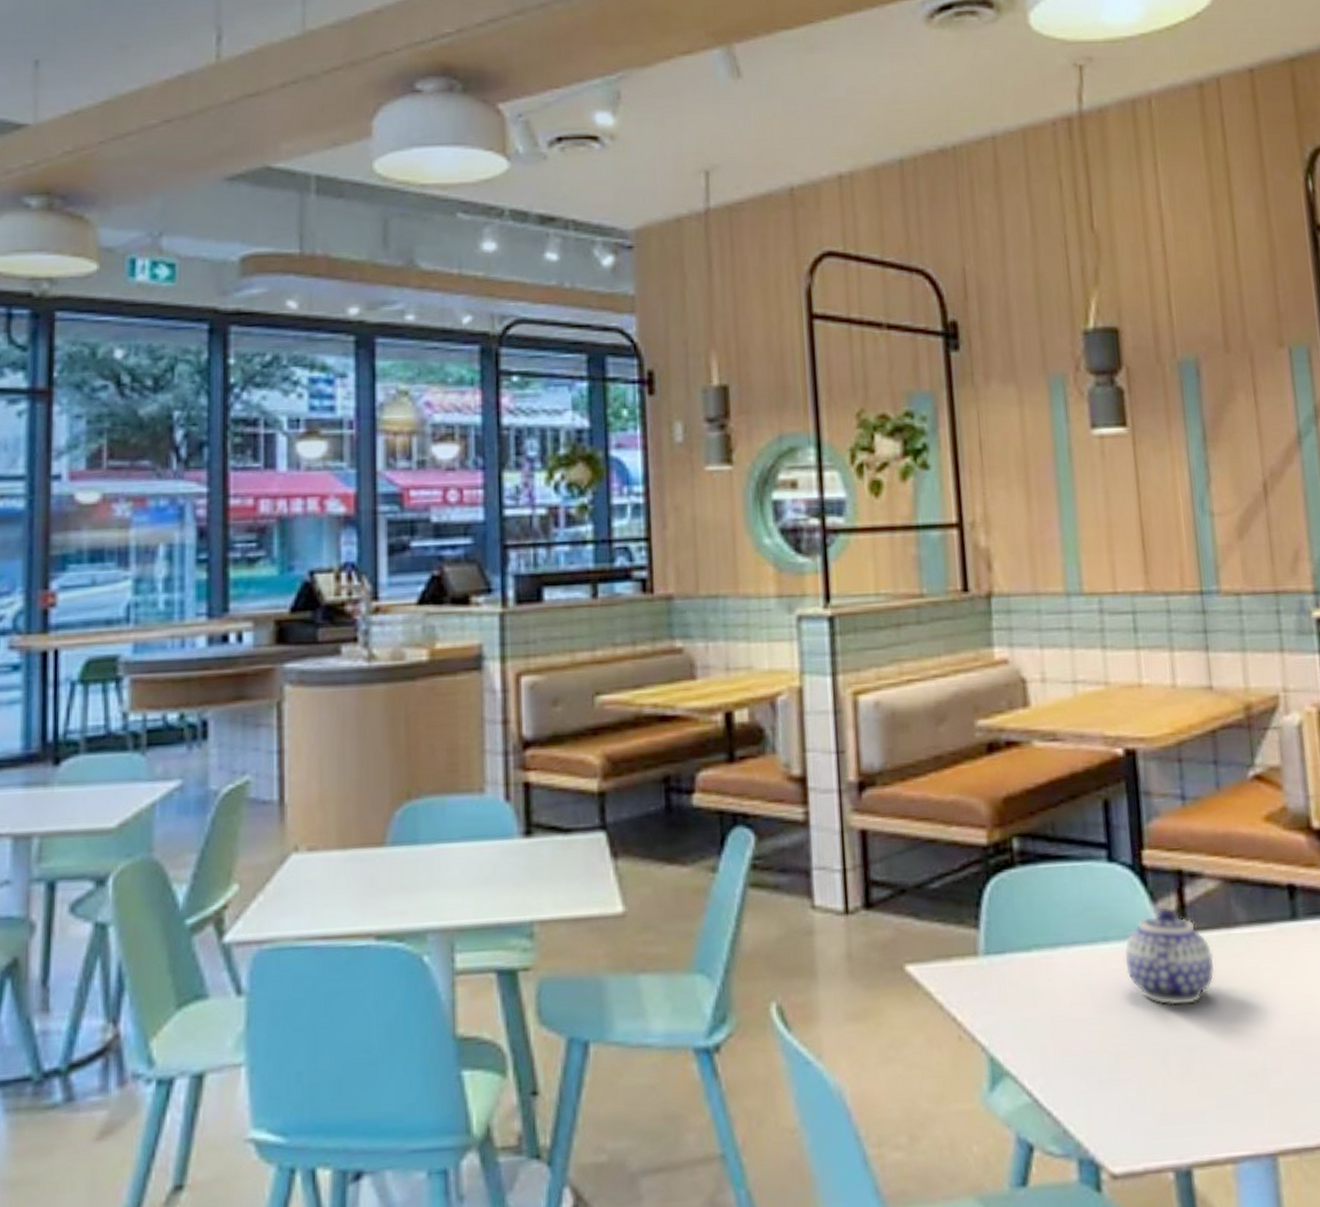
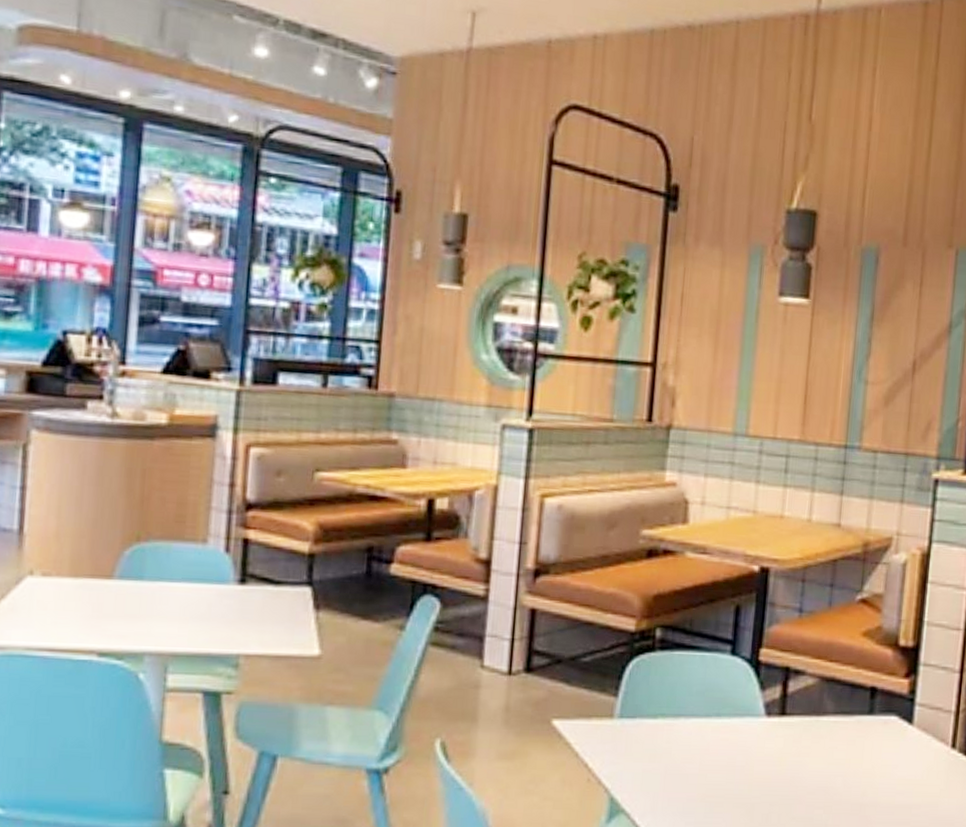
teapot: present [1125,907,1215,1006] -> none [731,694,803,771]

